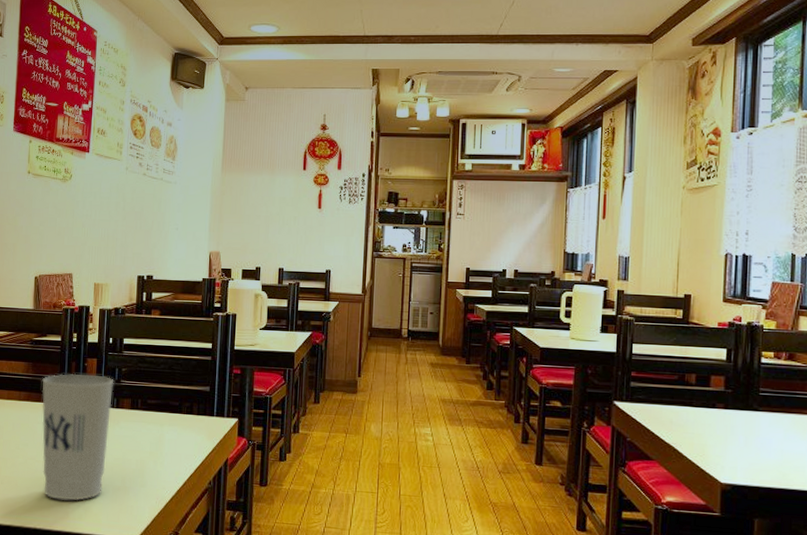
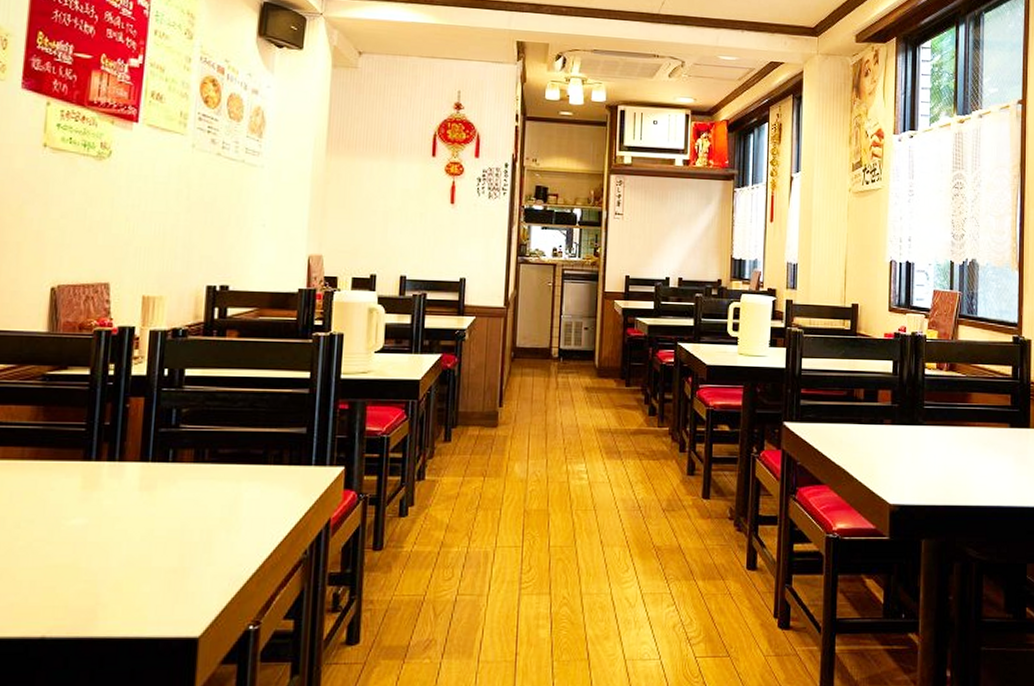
cup: present [42,373,114,501] -> none [57,418,170,594]

